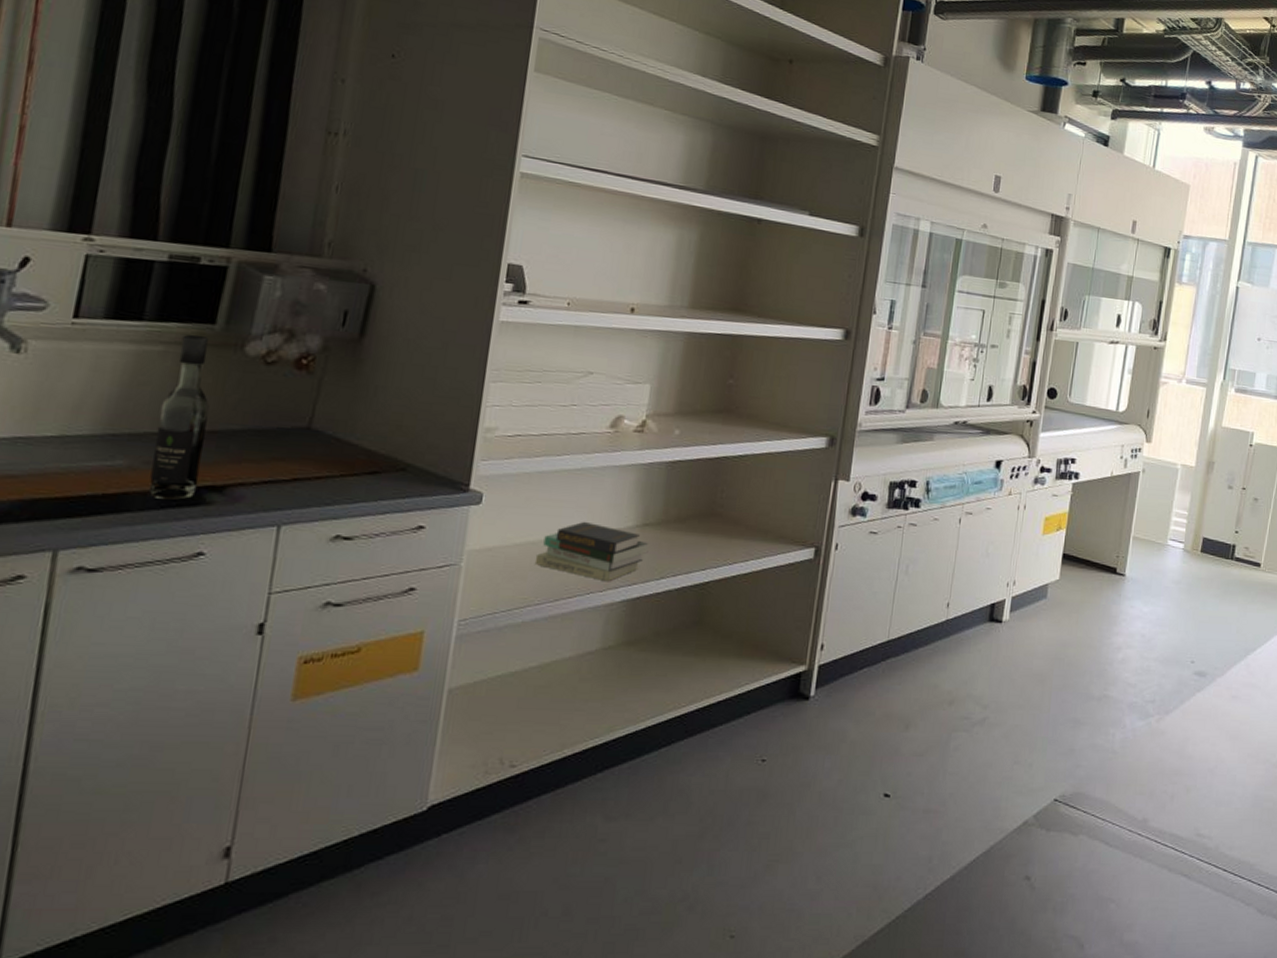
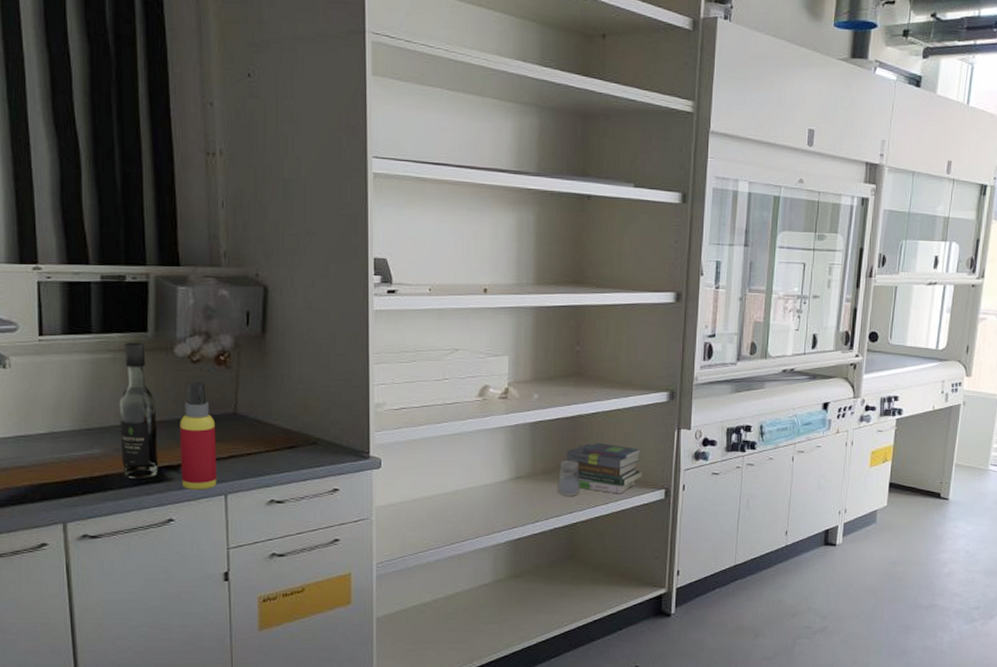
spray bottle: none [224,386,282,519] -> present [180,381,217,491]
books: present [534,521,649,582] -> none [430,477,523,527]
salt shaker: none [689,507,719,550] -> present [557,459,580,496]
books: none [704,489,791,551] -> present [566,442,642,494]

